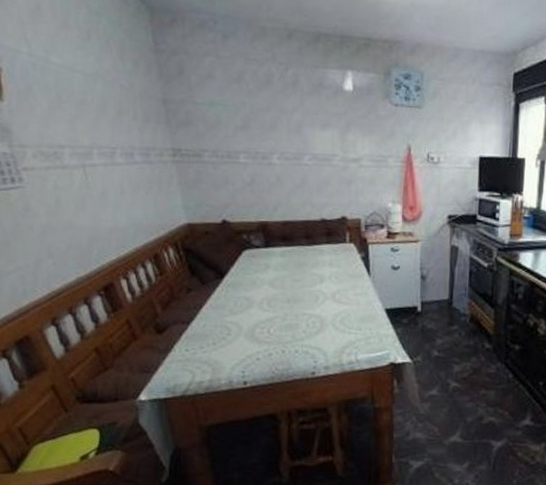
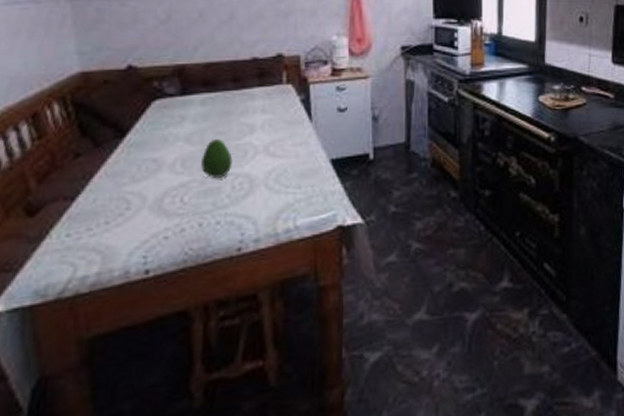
fruit: none [282,285,307,317] -> present [201,138,233,179]

